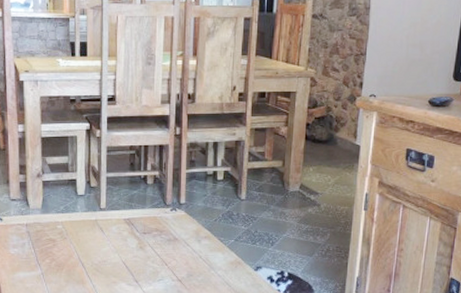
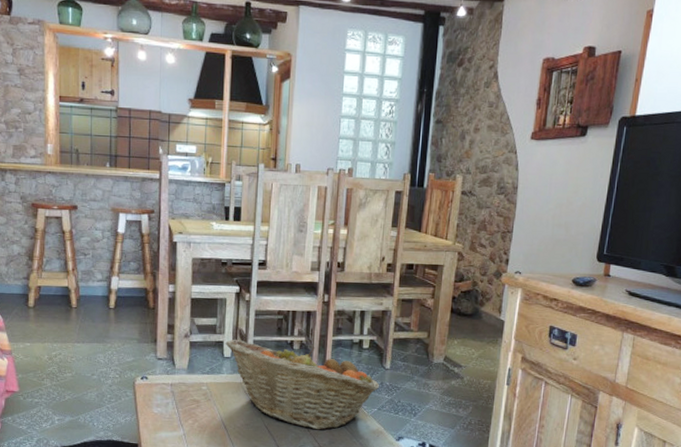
fruit basket: none [78,177,236,264] -> present [225,340,380,430]

